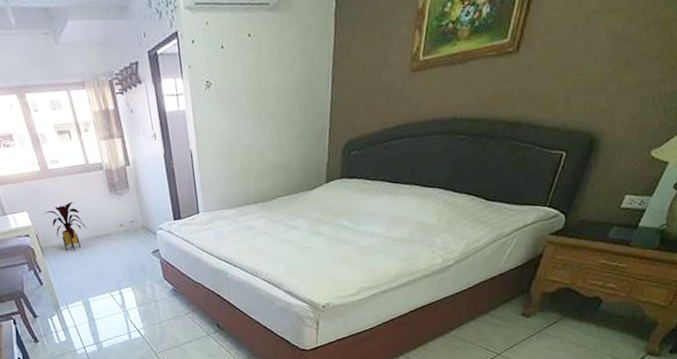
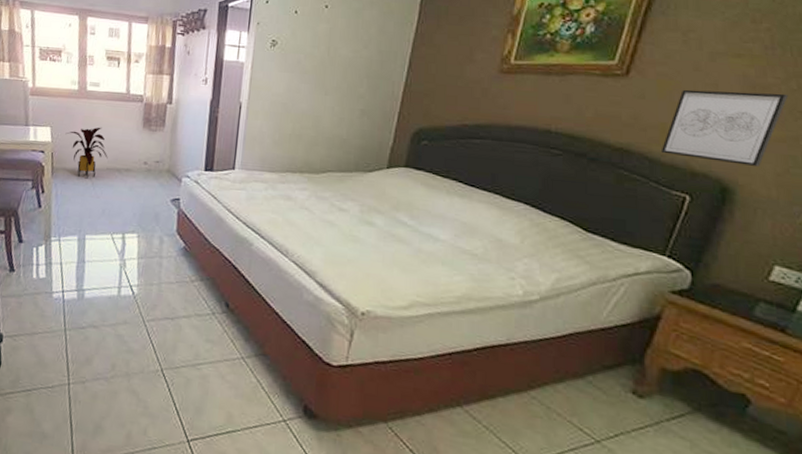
wall art: none [544,41,647,119] -> present [660,89,789,166]

